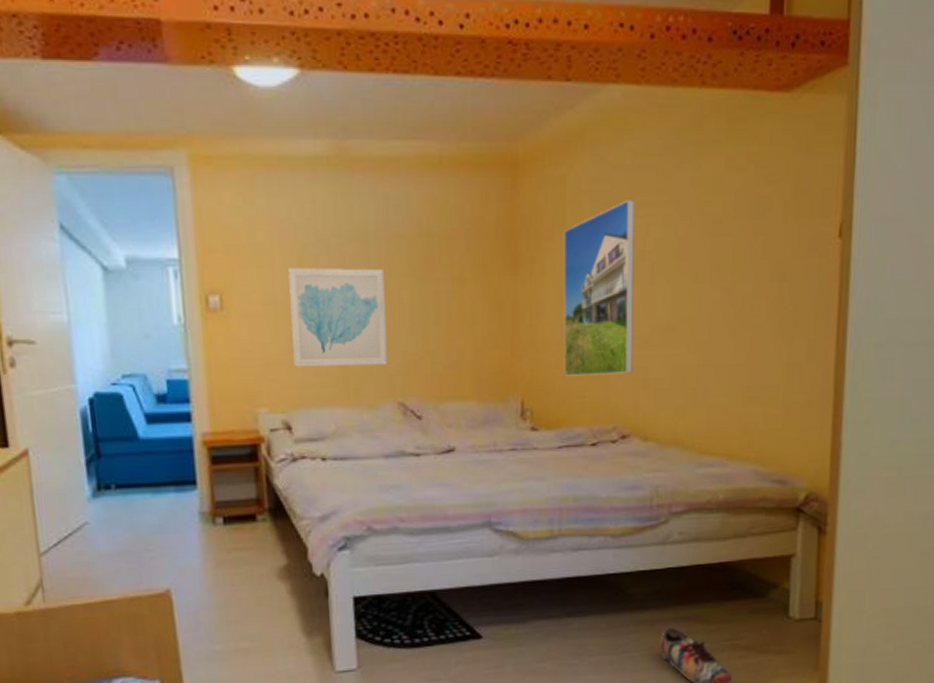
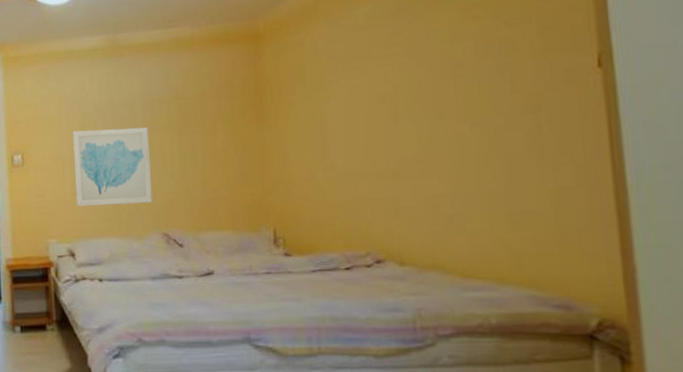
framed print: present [563,200,634,376] -> none [304,54,382,208]

